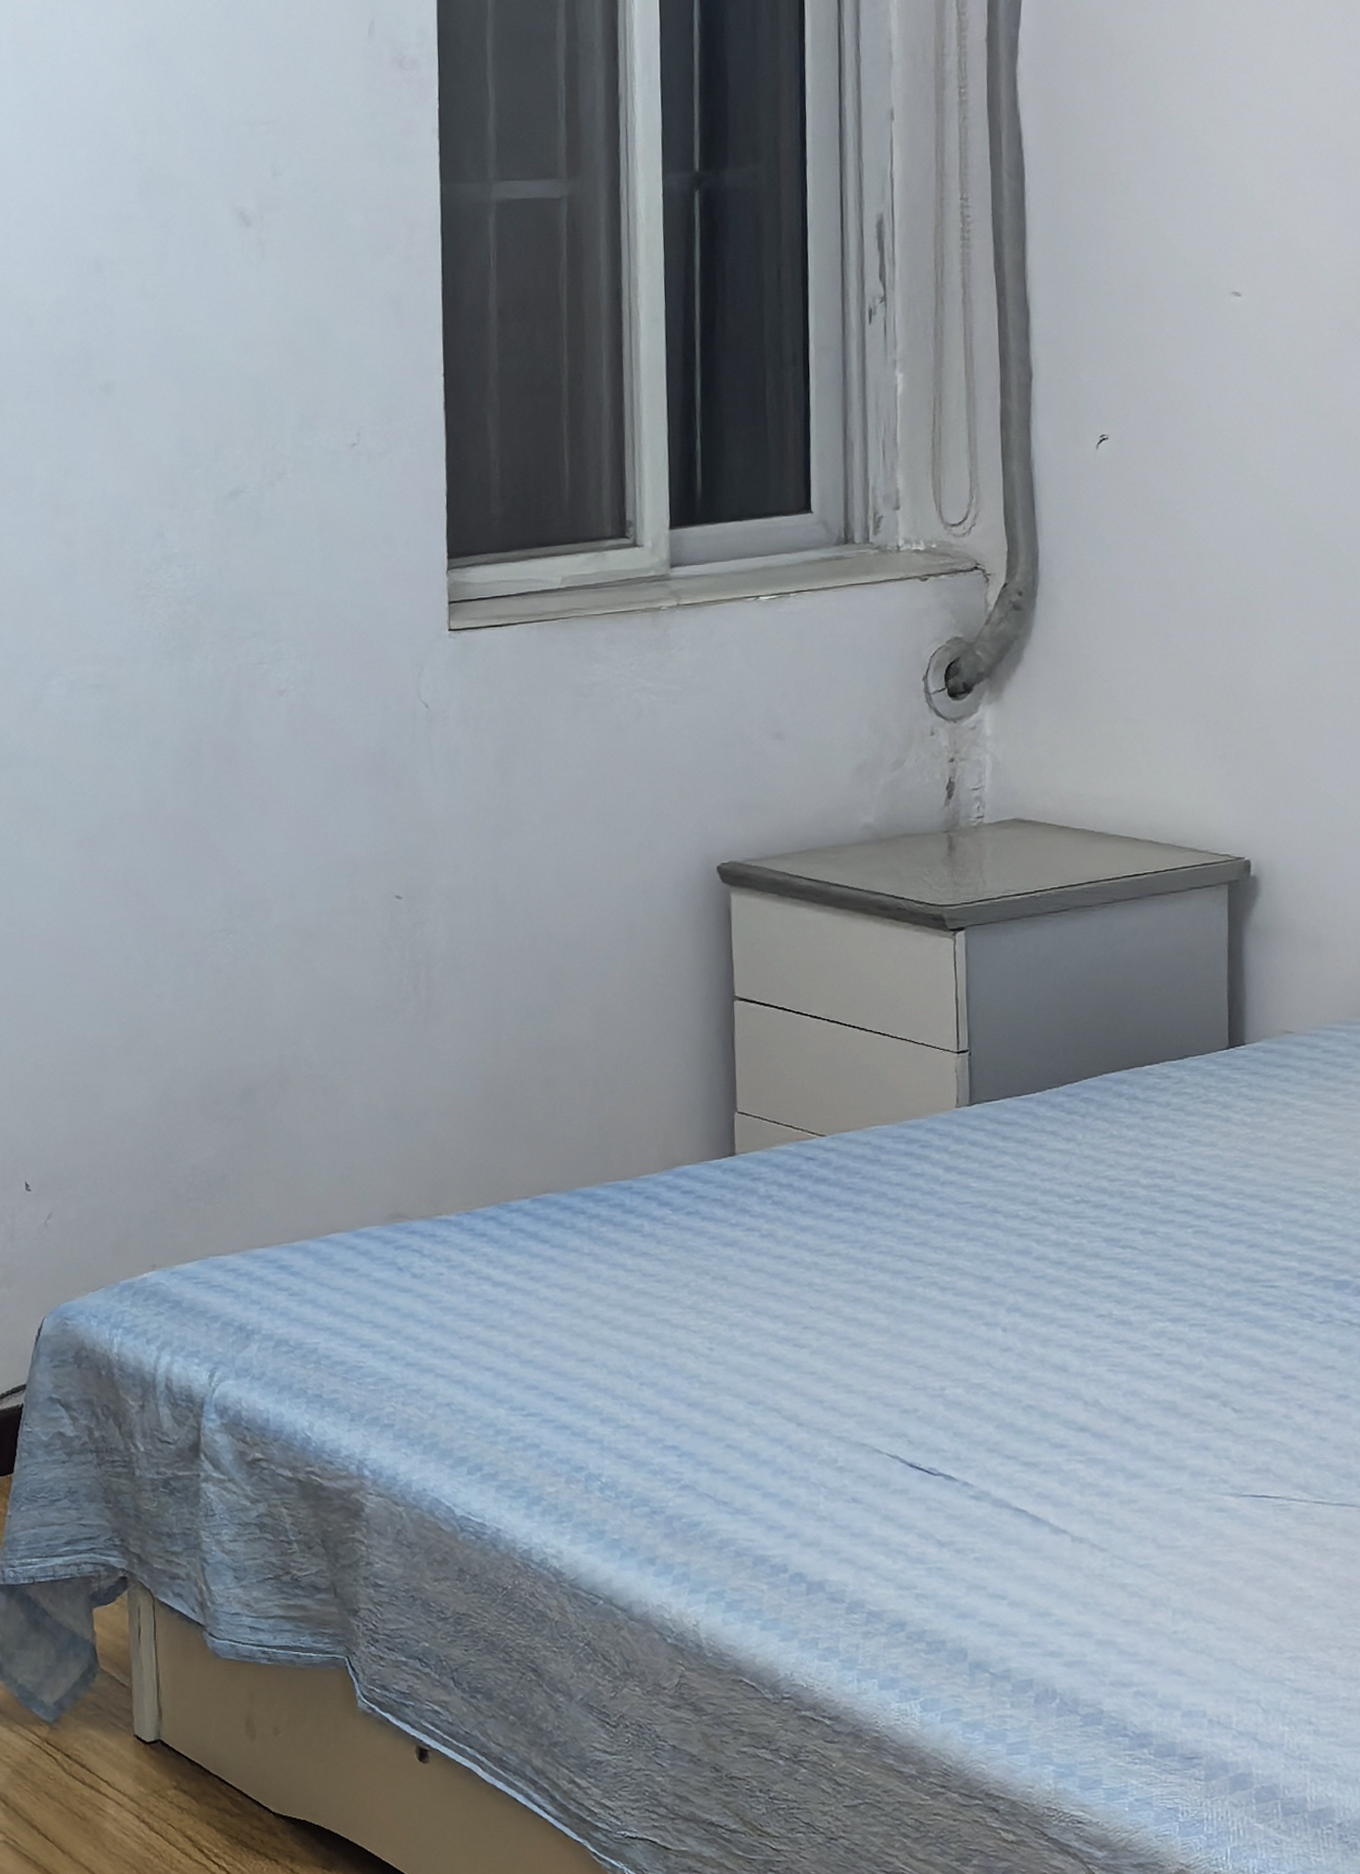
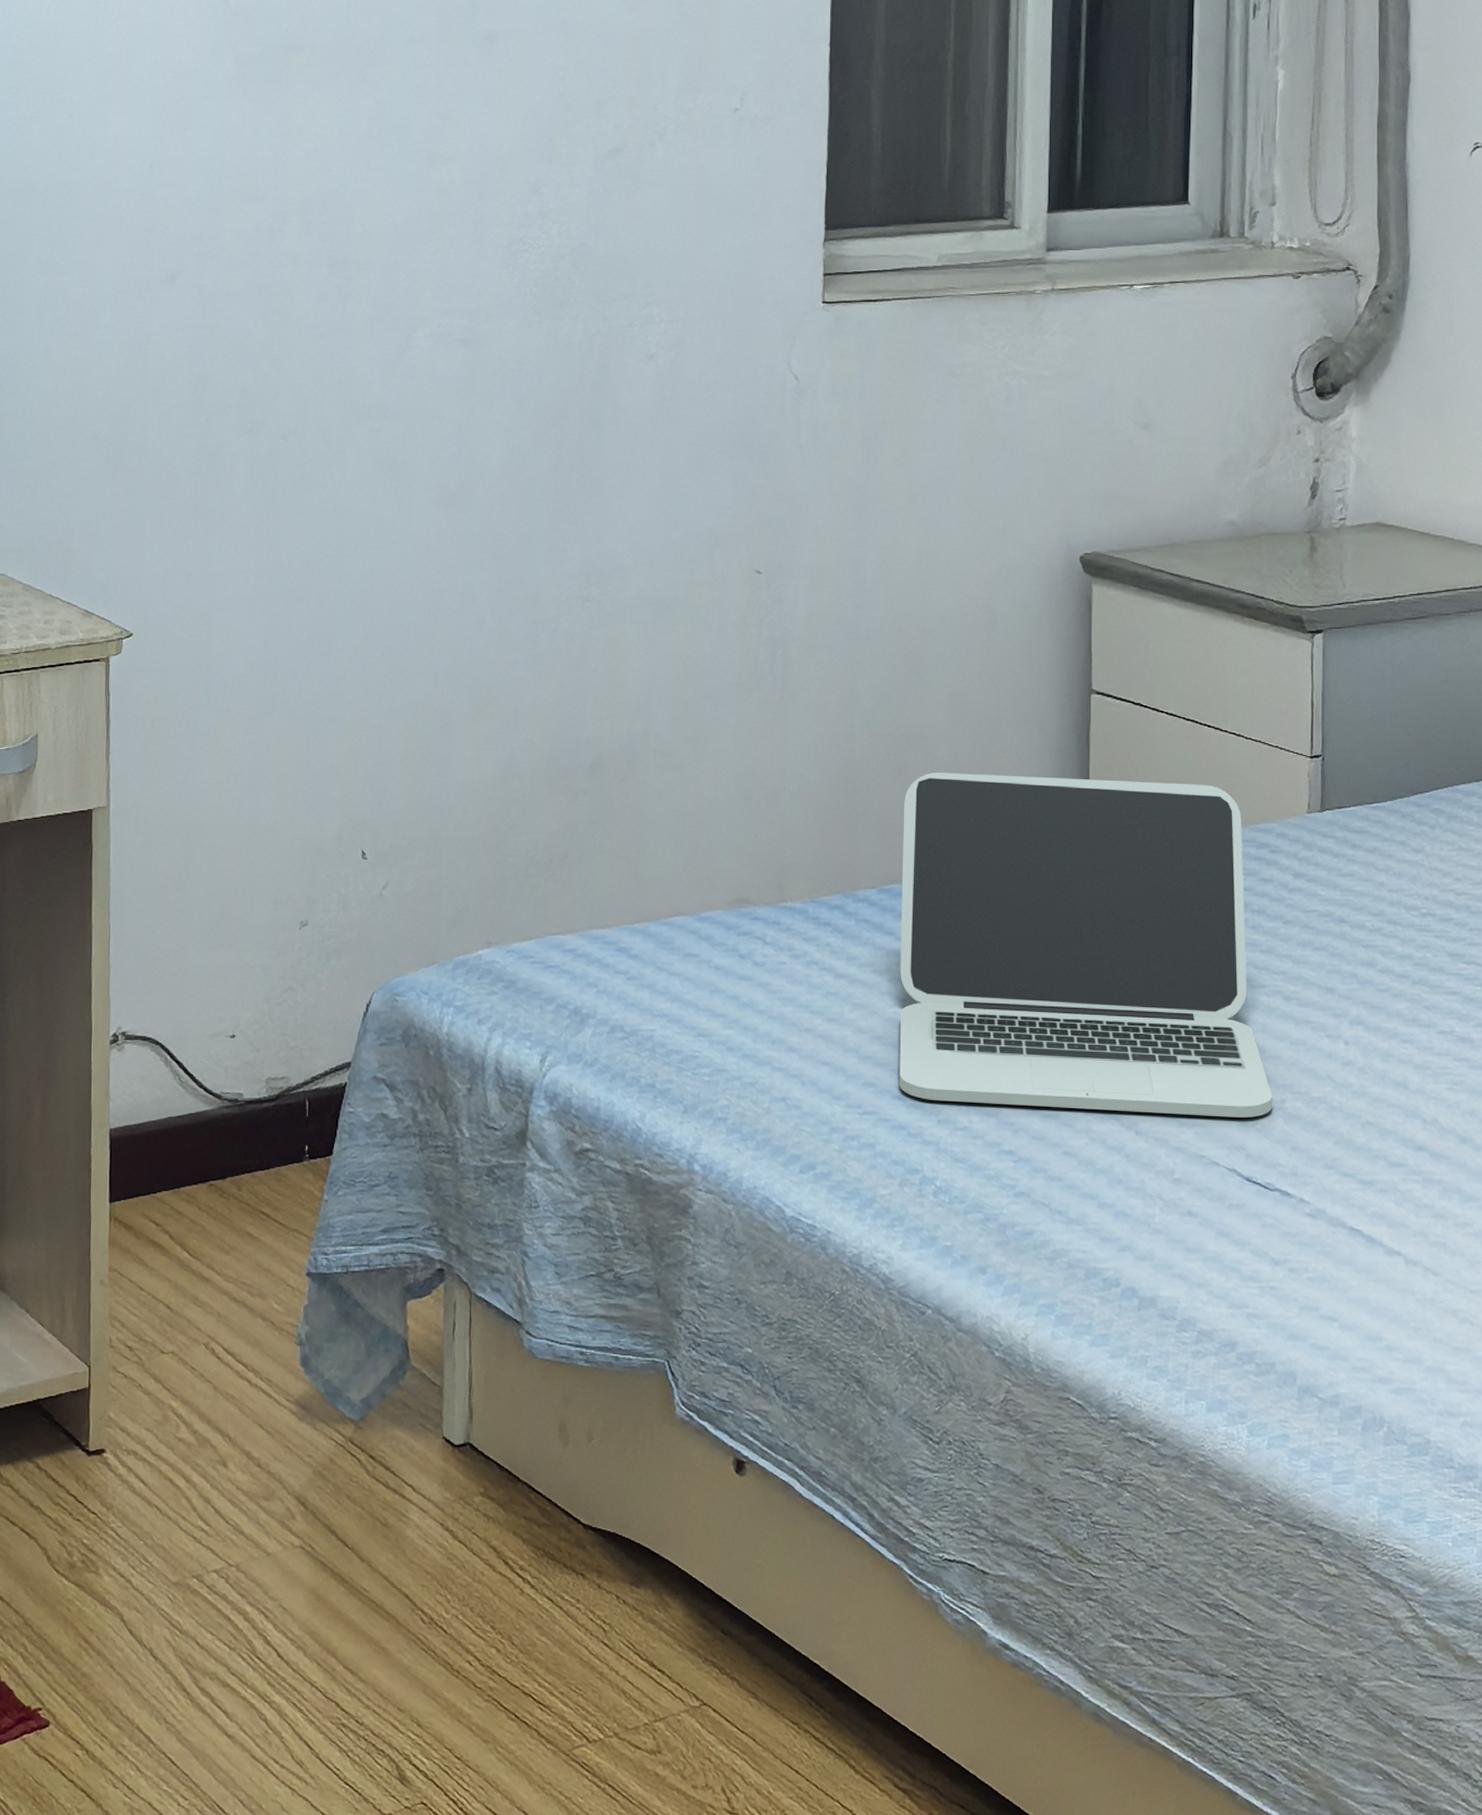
laptop: none [552,1083,933,1406] -> present [899,772,1272,1118]

